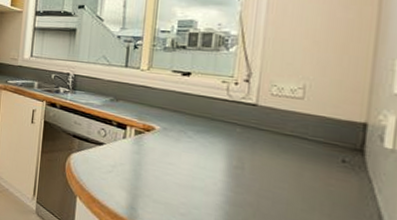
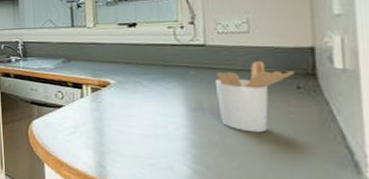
utensil holder: none [259,128,343,201] -> present [214,61,295,133]

